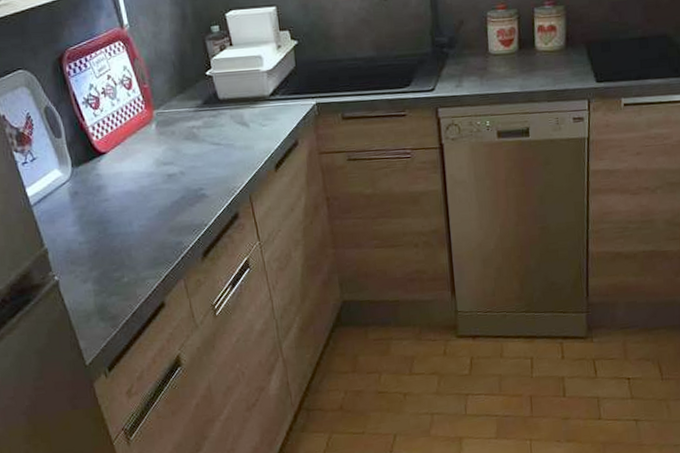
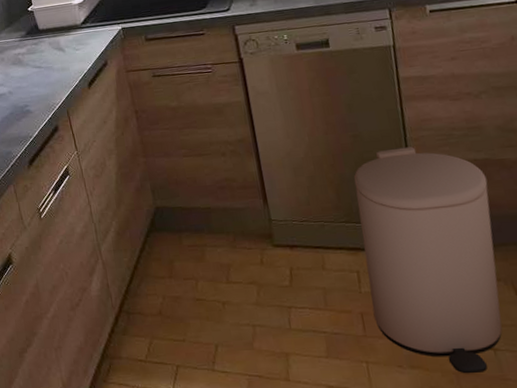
pedal bin: none [537,239,651,443] -> present [353,146,502,374]

